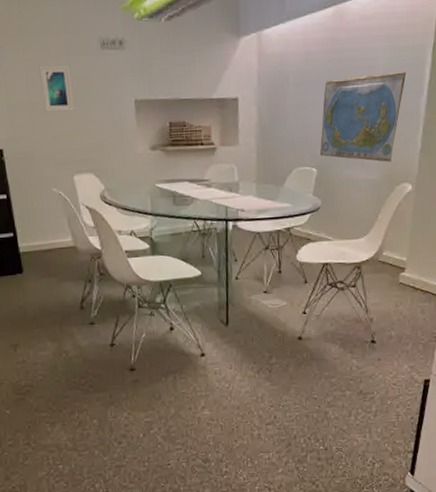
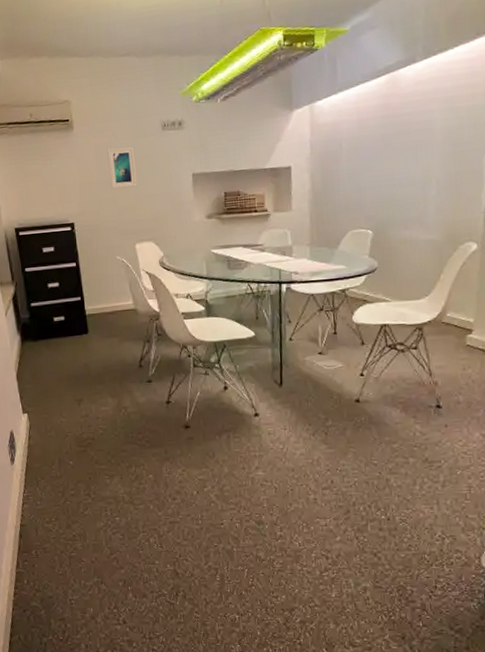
world map: present [319,72,407,162] -> none [375,132,467,222]

